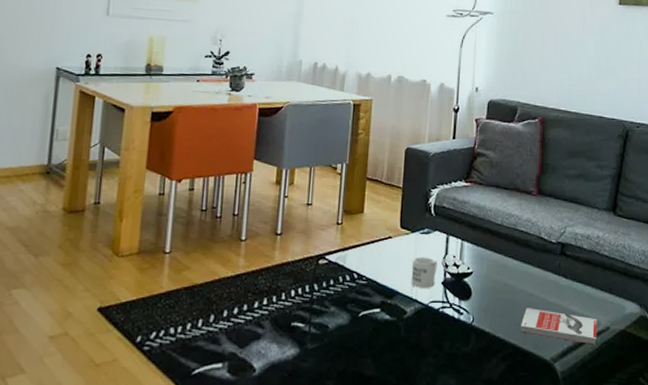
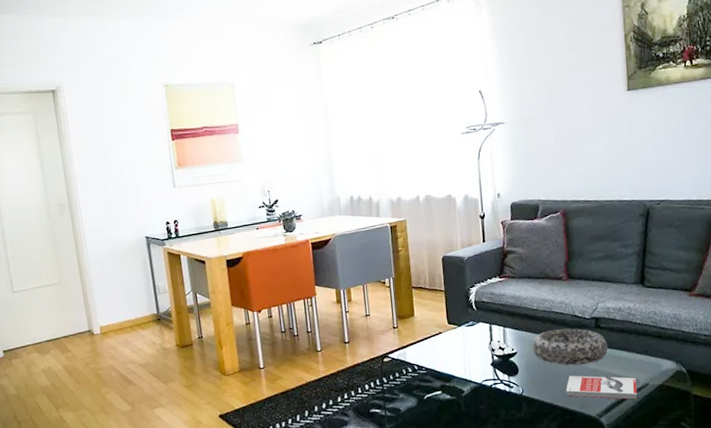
mug: present [411,257,438,288] -> none [462,345,485,371]
decorative bowl: none [490,251,572,296] -> present [532,328,608,366]

